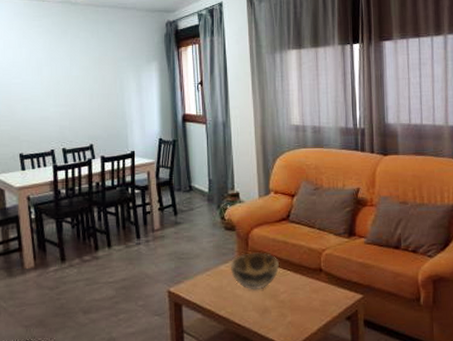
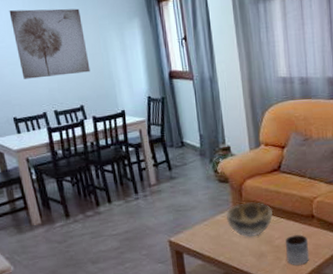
wall art: none [29,48,104,116] -> present [9,8,90,79]
mug: none [290,288,316,323] -> present [285,234,310,265]

